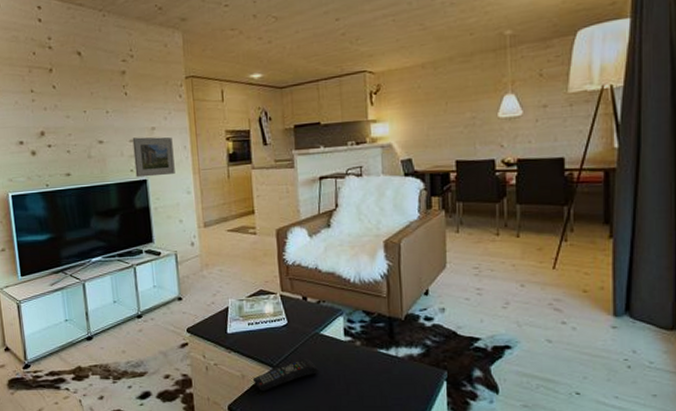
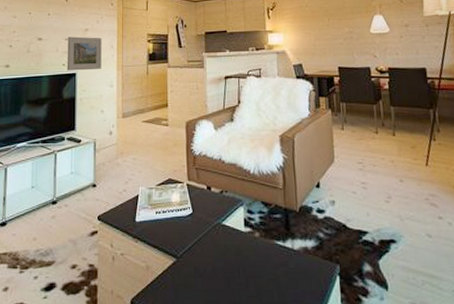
remote control: present [252,358,320,392] -> none [156,249,221,285]

